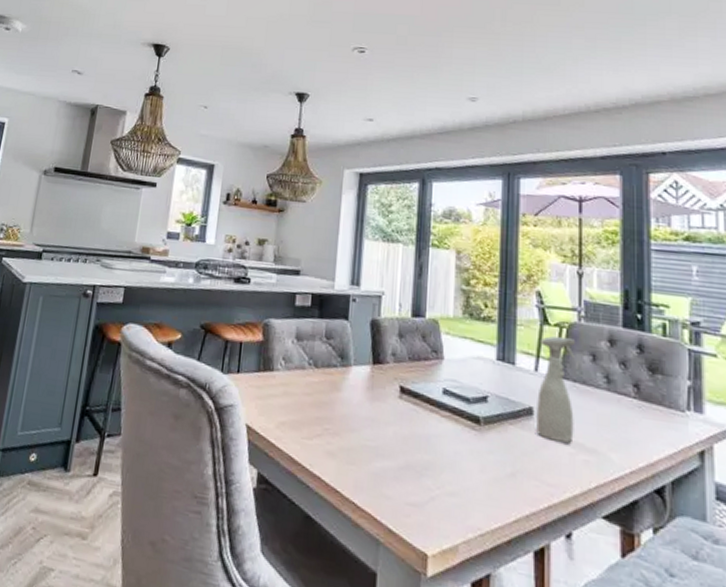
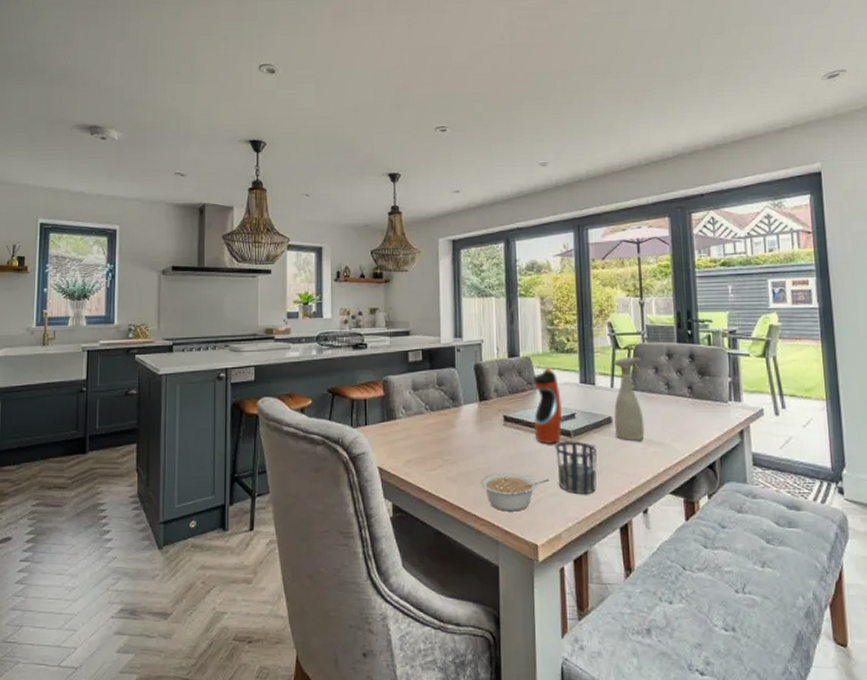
legume: none [363,454,449,508] -> present [480,472,550,512]
water bottle: none [434,334,473,430] -> present [533,367,562,444]
cup: none [459,428,511,501] -> present [555,441,597,495]

